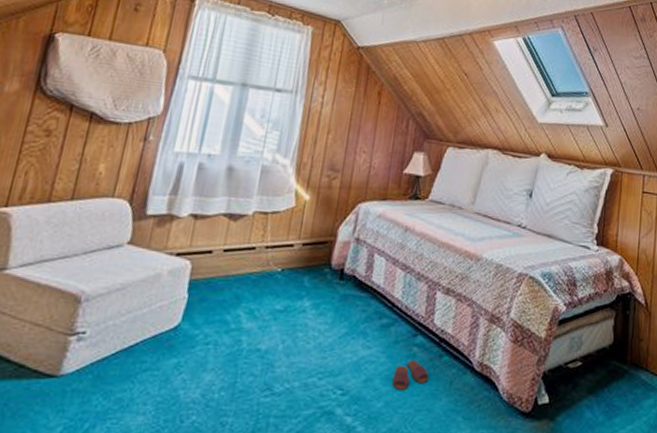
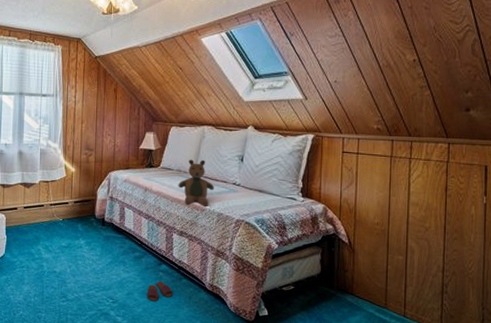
teddy bear: none [449,191,496,256] -> present [178,159,215,207]

